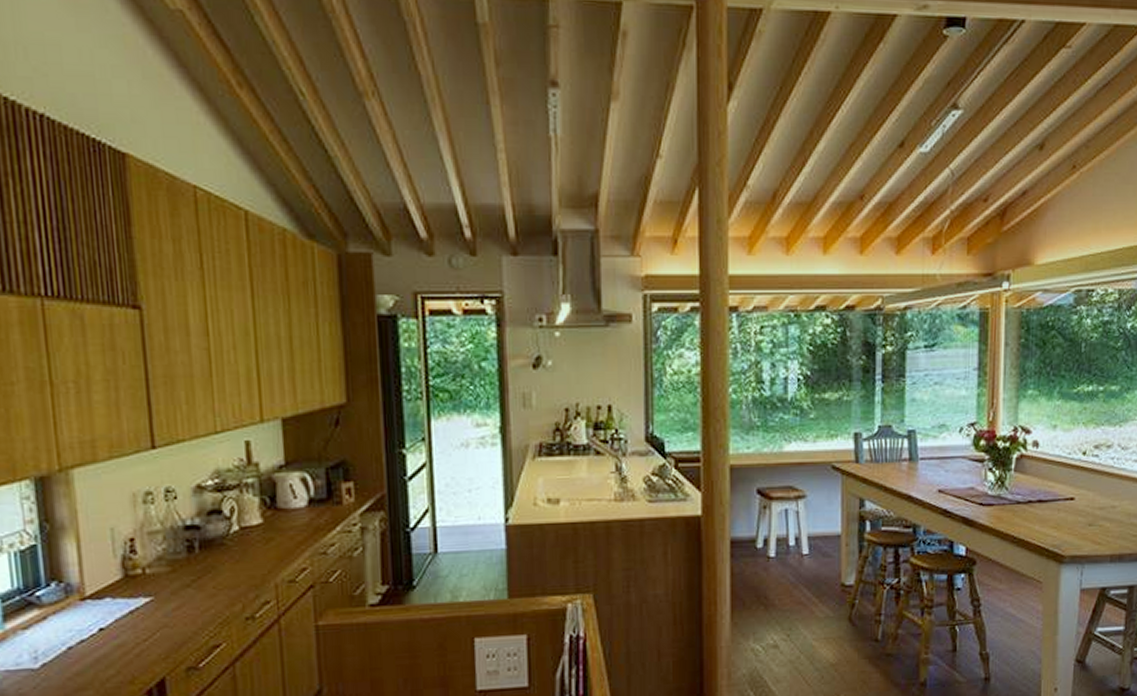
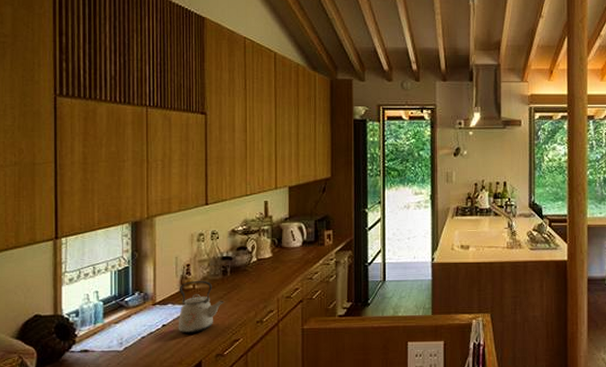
kettle: none [120,562,194,640] -> present [178,281,224,333]

